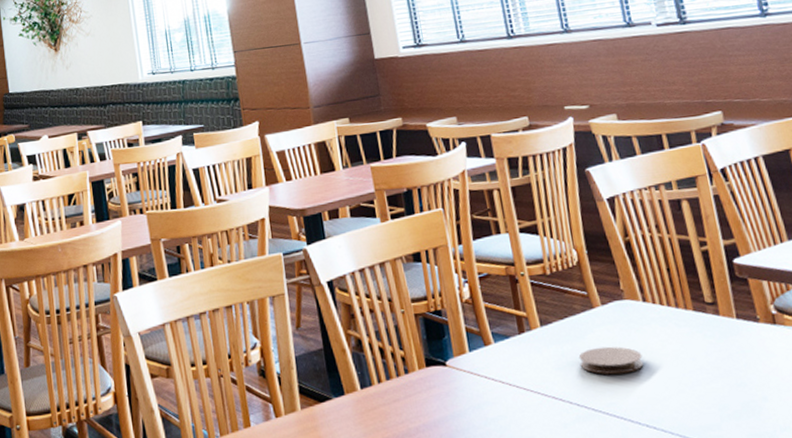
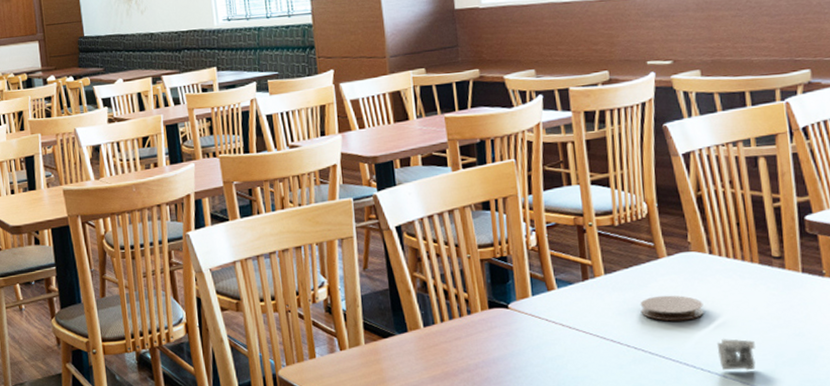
napkin holder: none [659,391,701,427] -> present [716,339,756,371]

